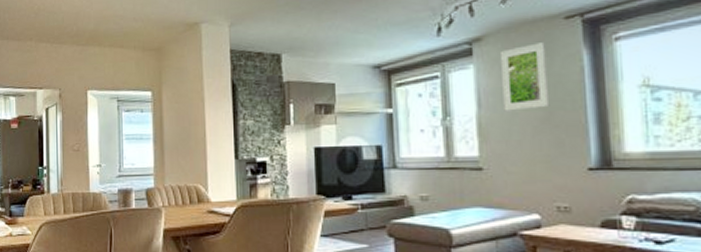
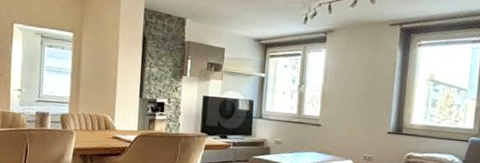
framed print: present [499,42,550,112] -> none [341,40,375,87]

